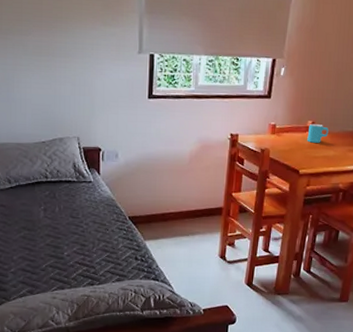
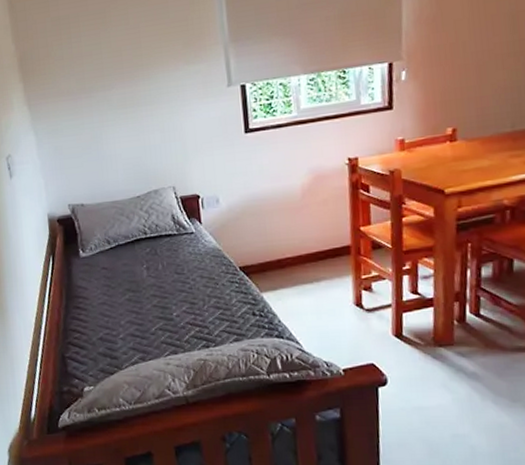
cup: present [307,123,329,143] -> none [448,130,477,154]

